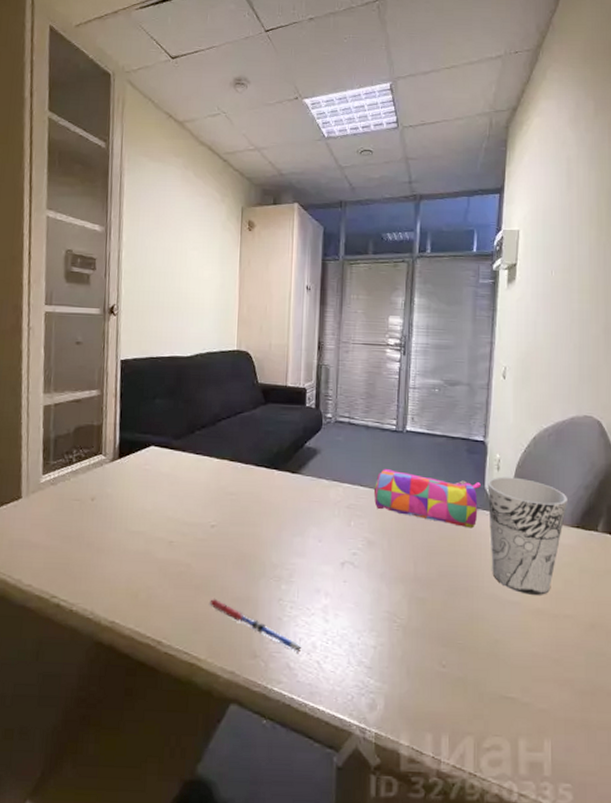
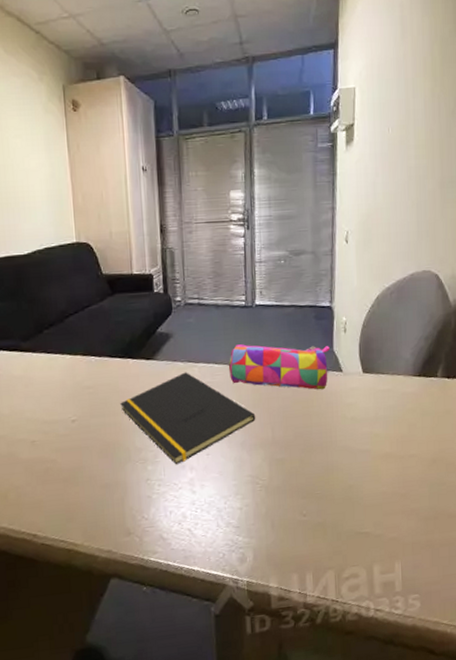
pen: present [209,598,302,653] -> none [79,487,173,525]
notepad: none [261,490,398,588] -> present [120,372,256,465]
cup: present [487,476,567,595] -> none [335,337,410,442]

